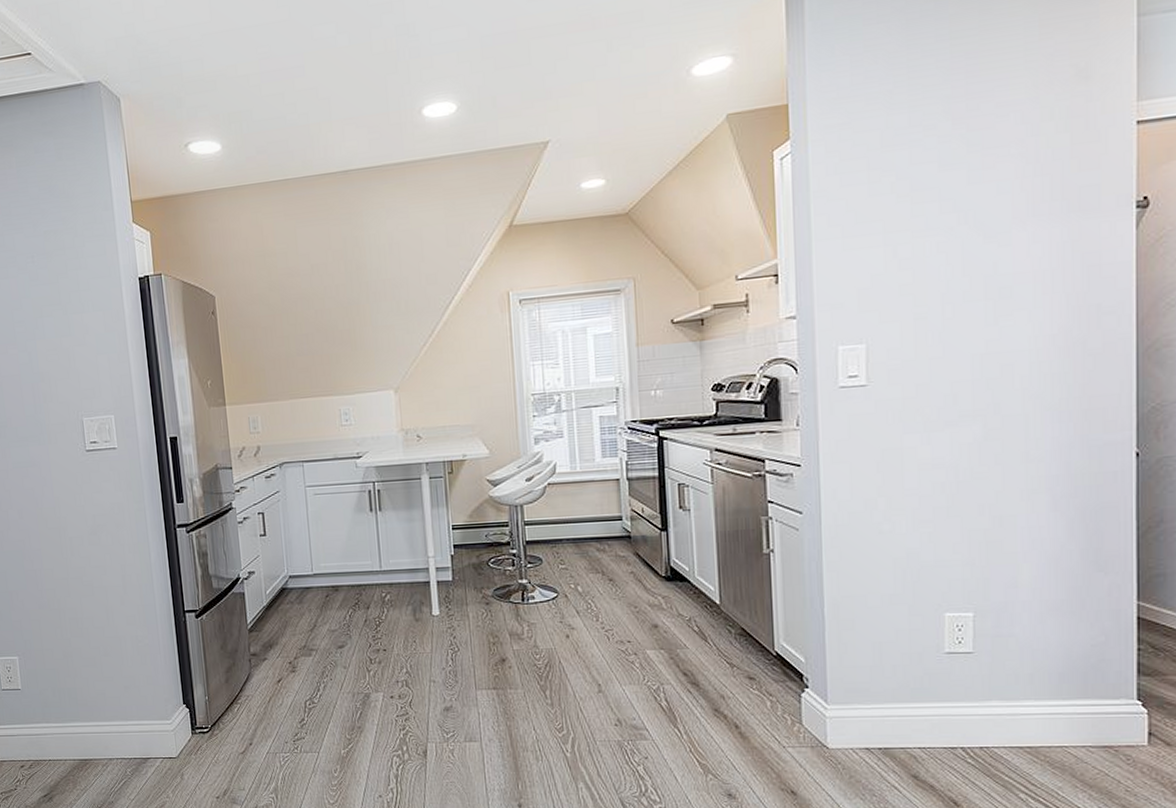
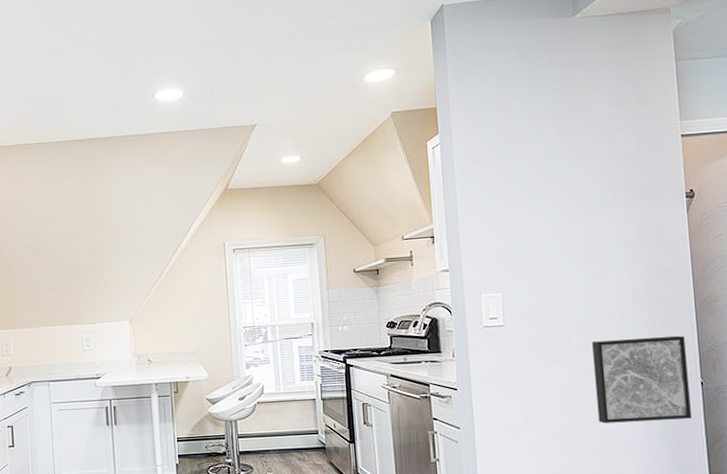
wall art: none [986,392,1118,506] -> present [592,335,692,424]

